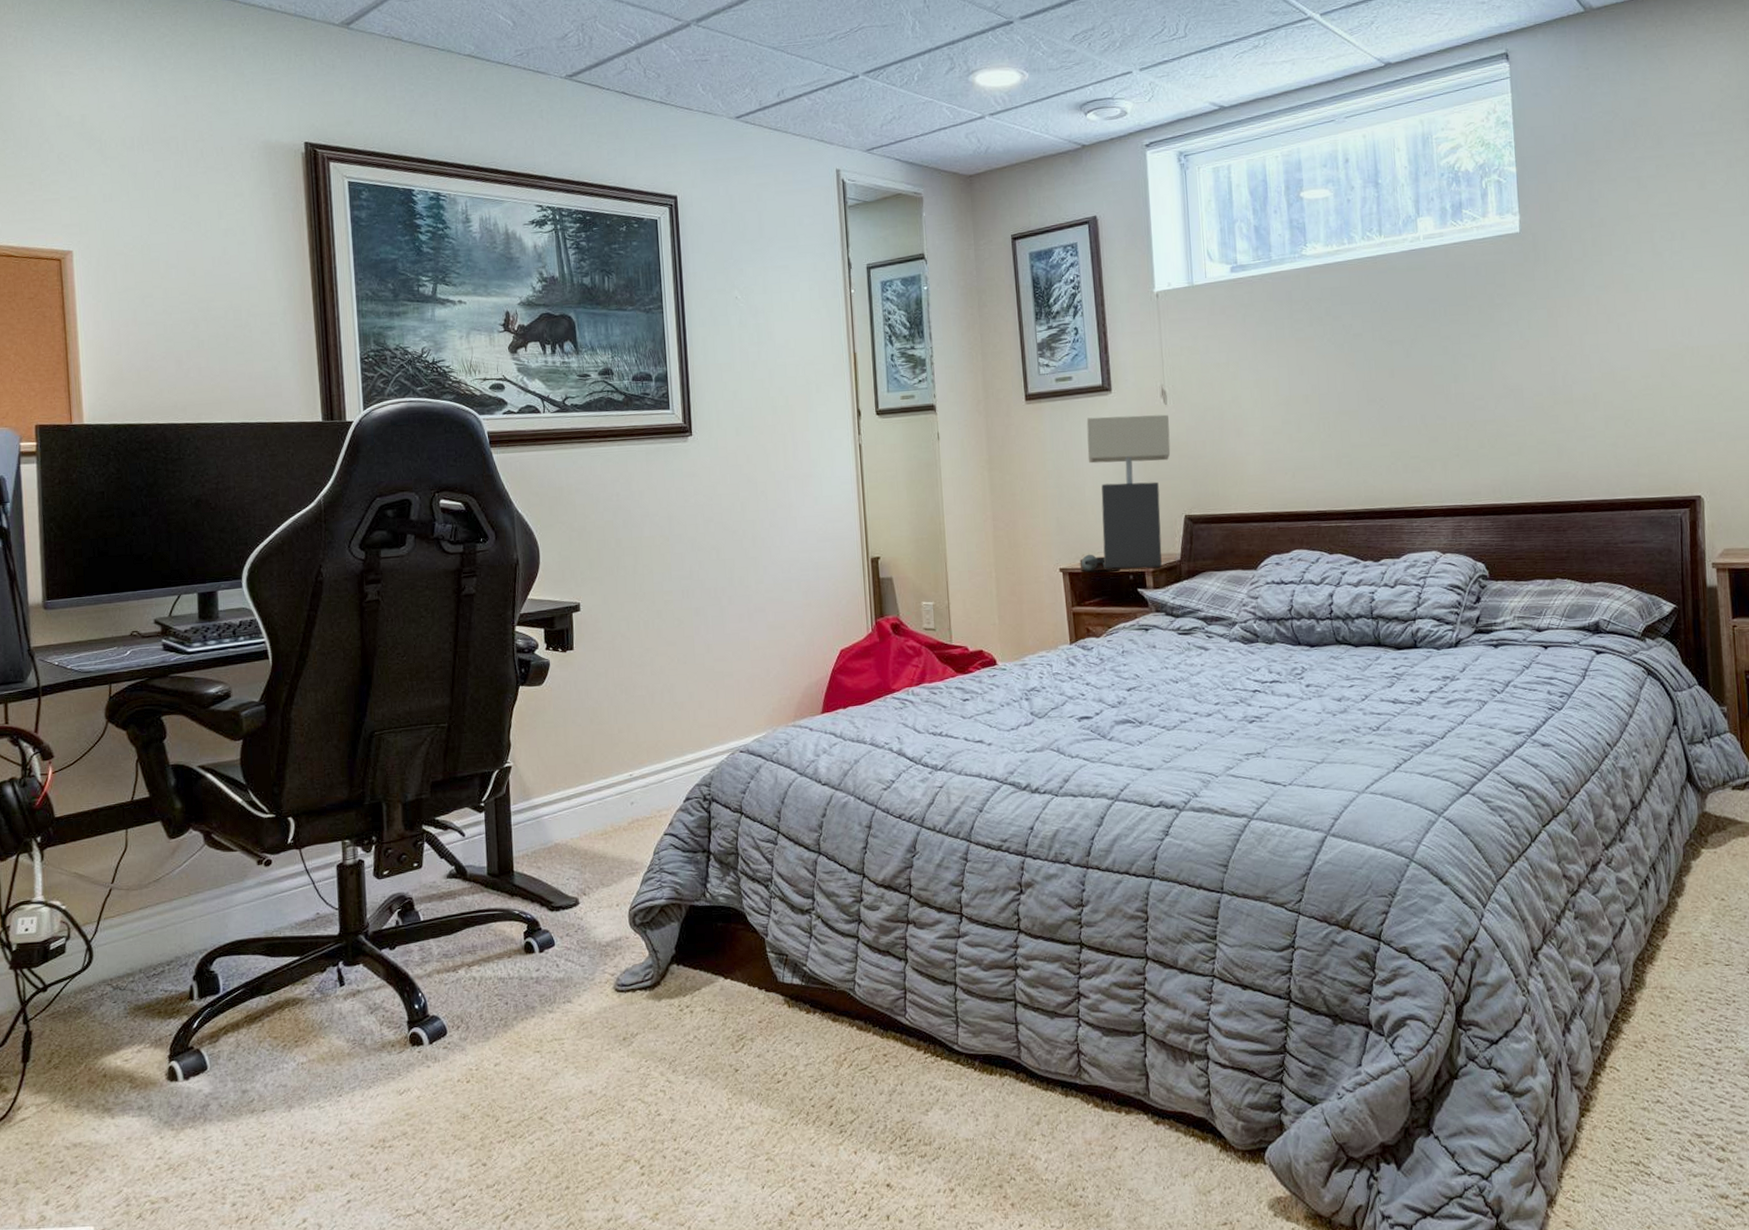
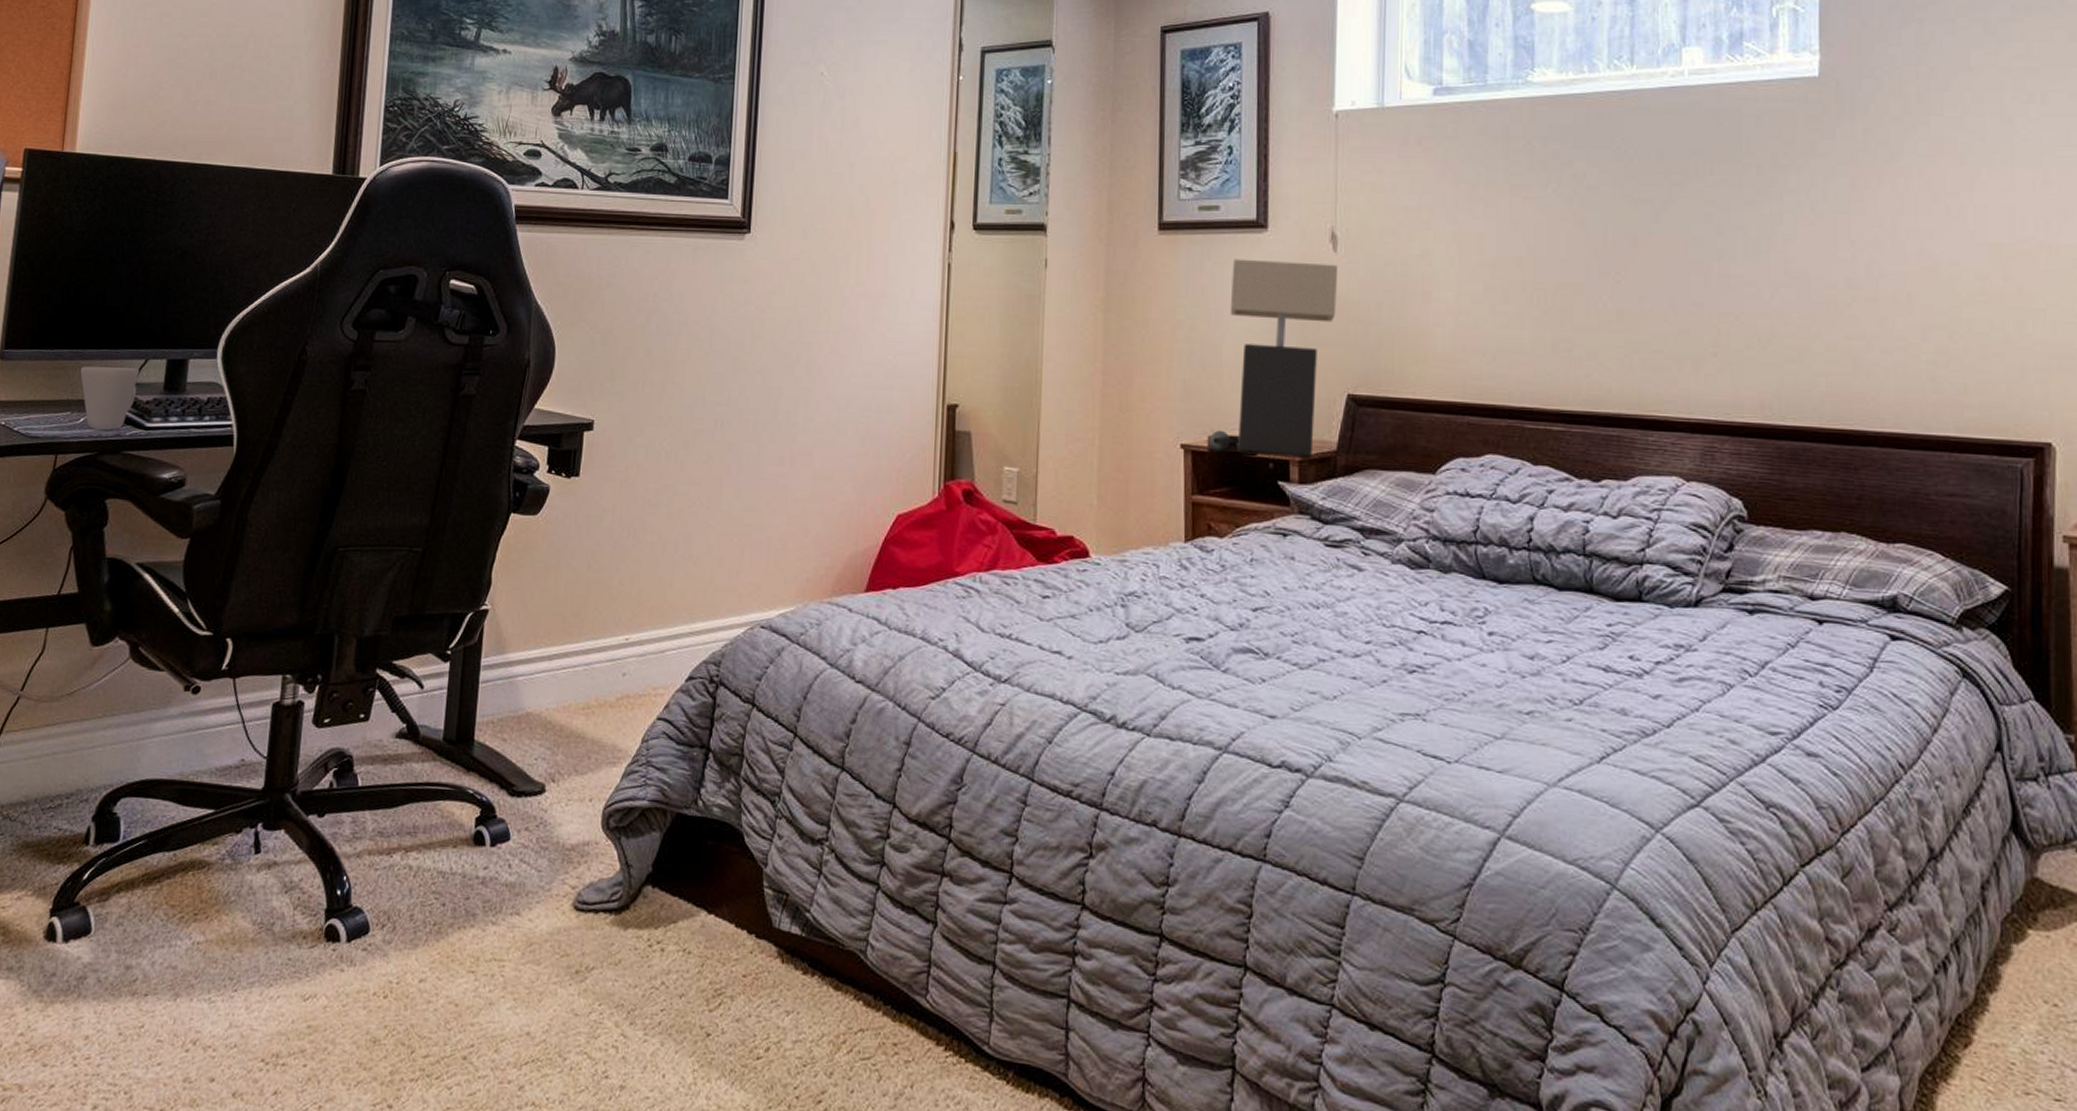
mug: none [120,603,175,660] -> present [80,366,139,431]

